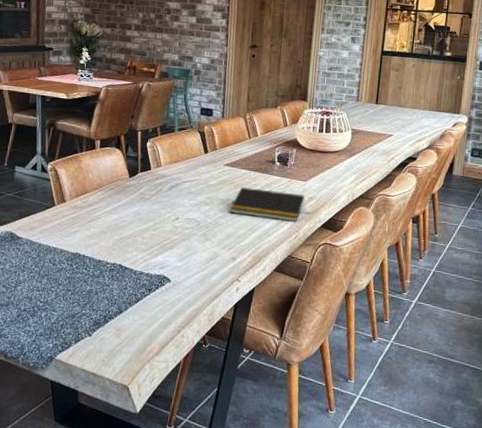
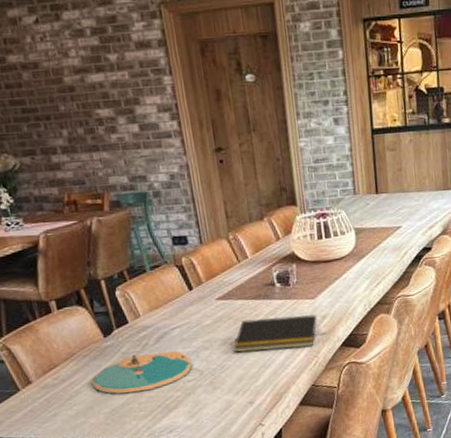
plate: none [110,196,193,229] -> present [91,350,193,394]

